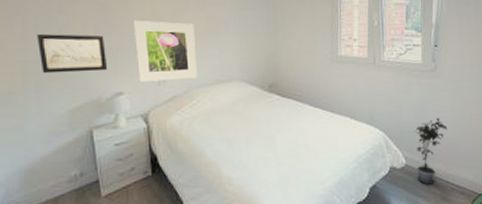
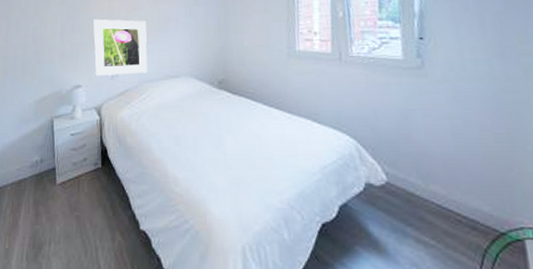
wall art: present [36,34,108,74] -> none [16,33,70,67]
potted plant: present [415,117,448,185] -> none [398,125,446,211]

